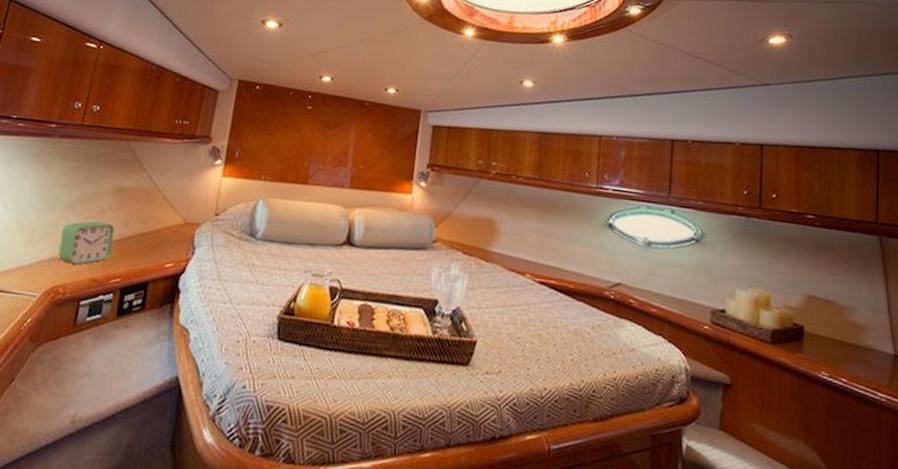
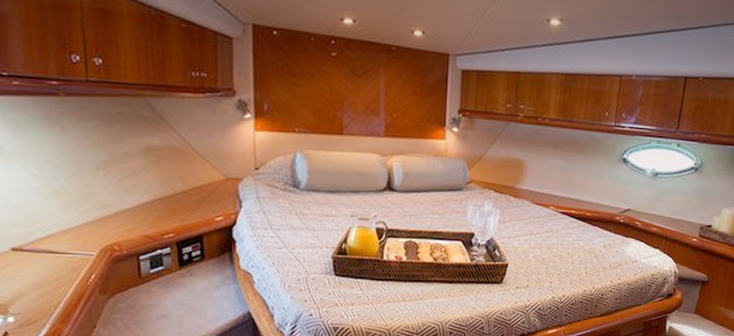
alarm clock: present [58,221,115,265] -> none [100,181,158,224]

